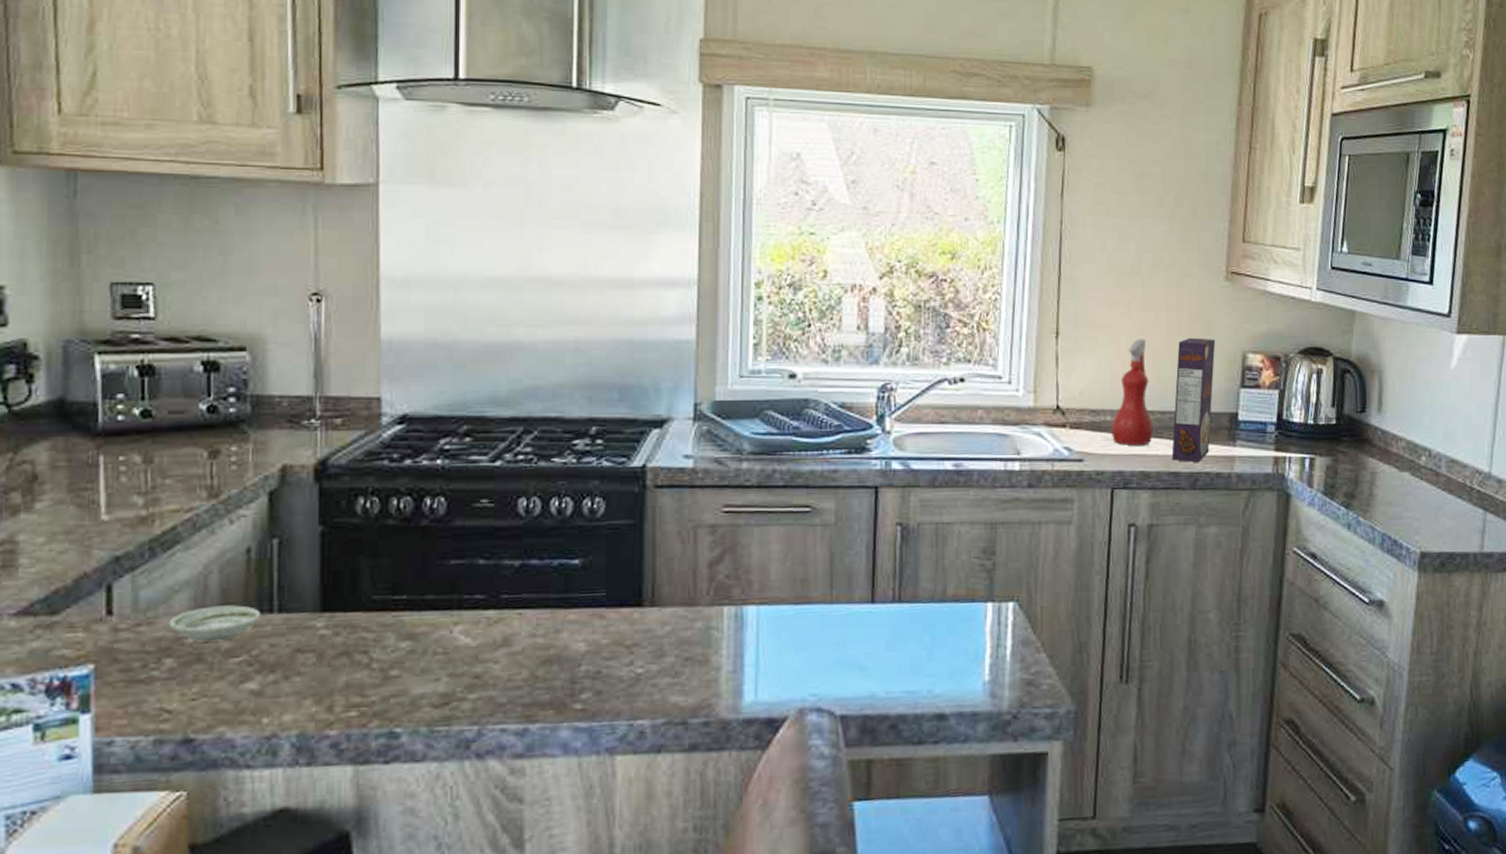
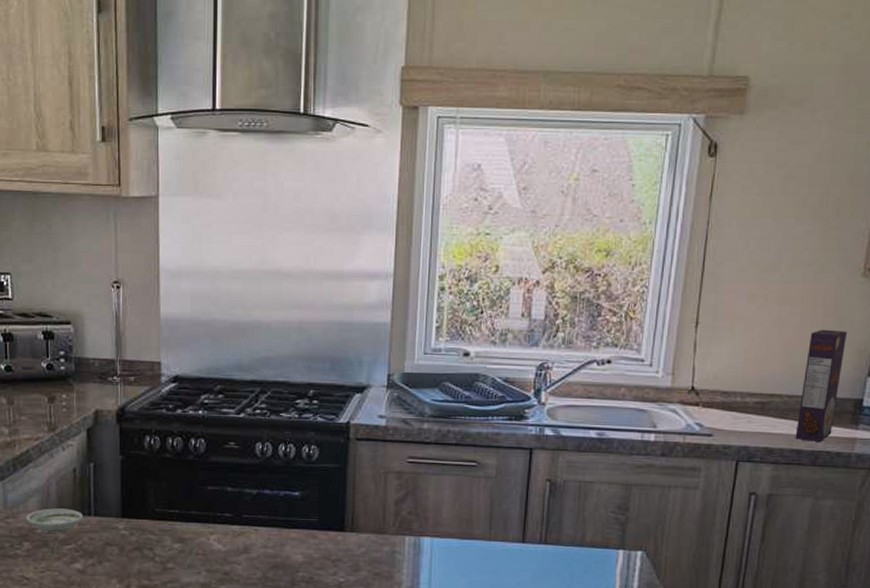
spray bottle: present [1111,339,1154,445] -> none [740,329,780,424]

